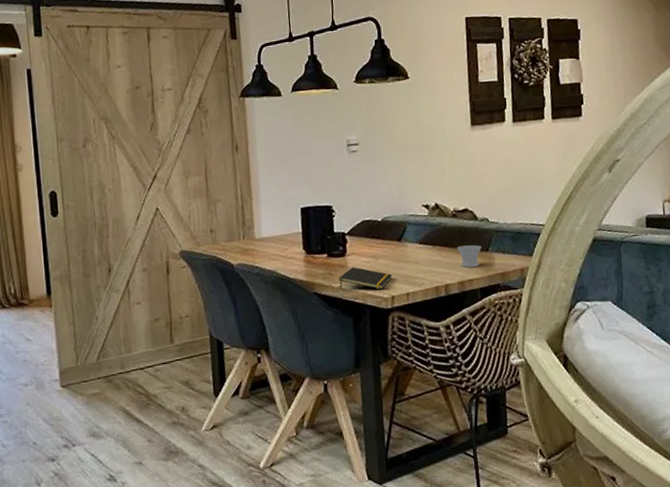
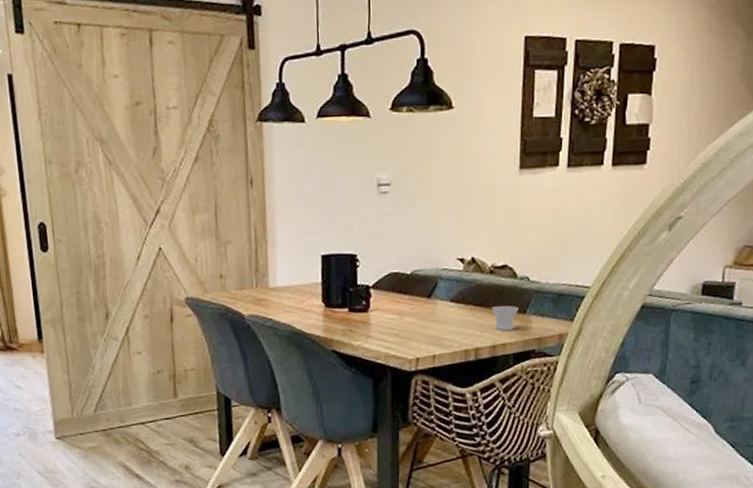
notepad: present [338,267,393,290] -> none [359,324,419,350]

